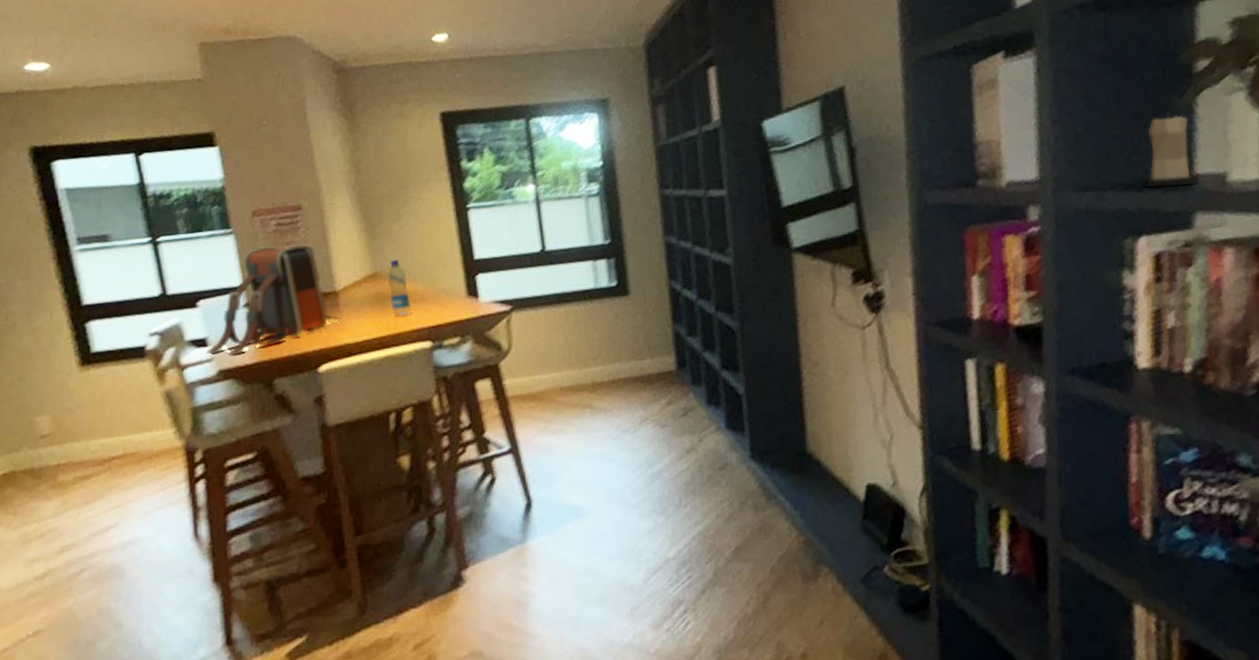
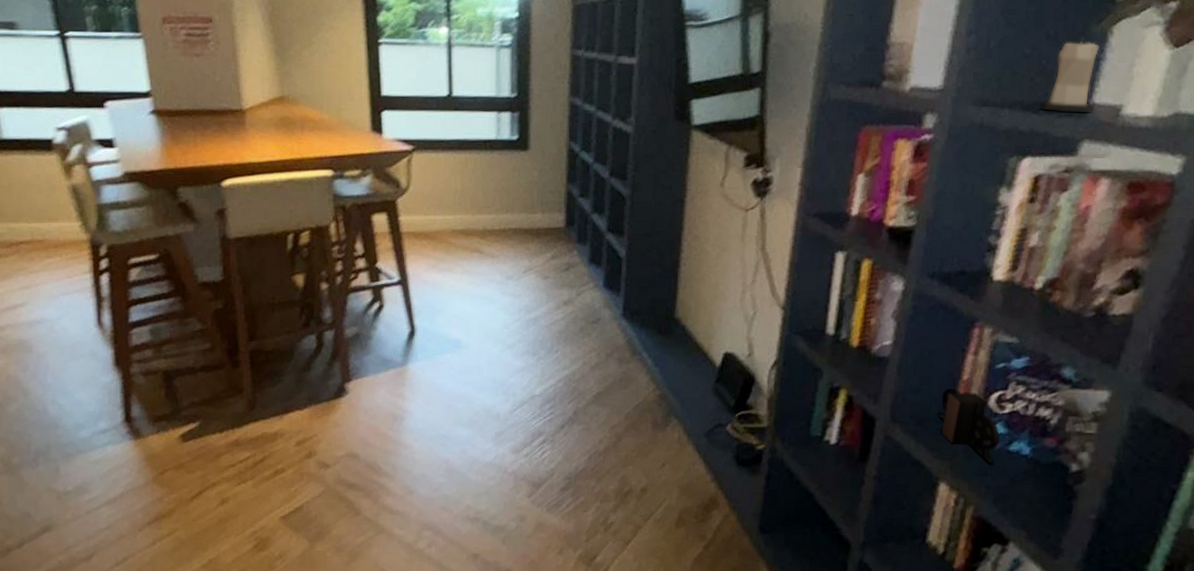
backpack: present [205,244,340,356] -> none [112,56,245,160]
bottle: present [387,259,411,317] -> none [294,85,315,144]
bookend: none [1112,493,1190,577] -> present [939,388,1000,465]

